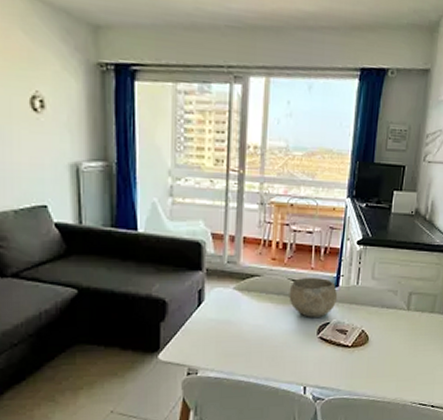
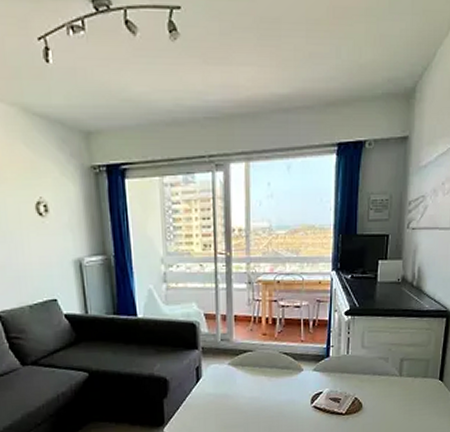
bowl: present [289,277,337,317] -> none [281,349,328,388]

